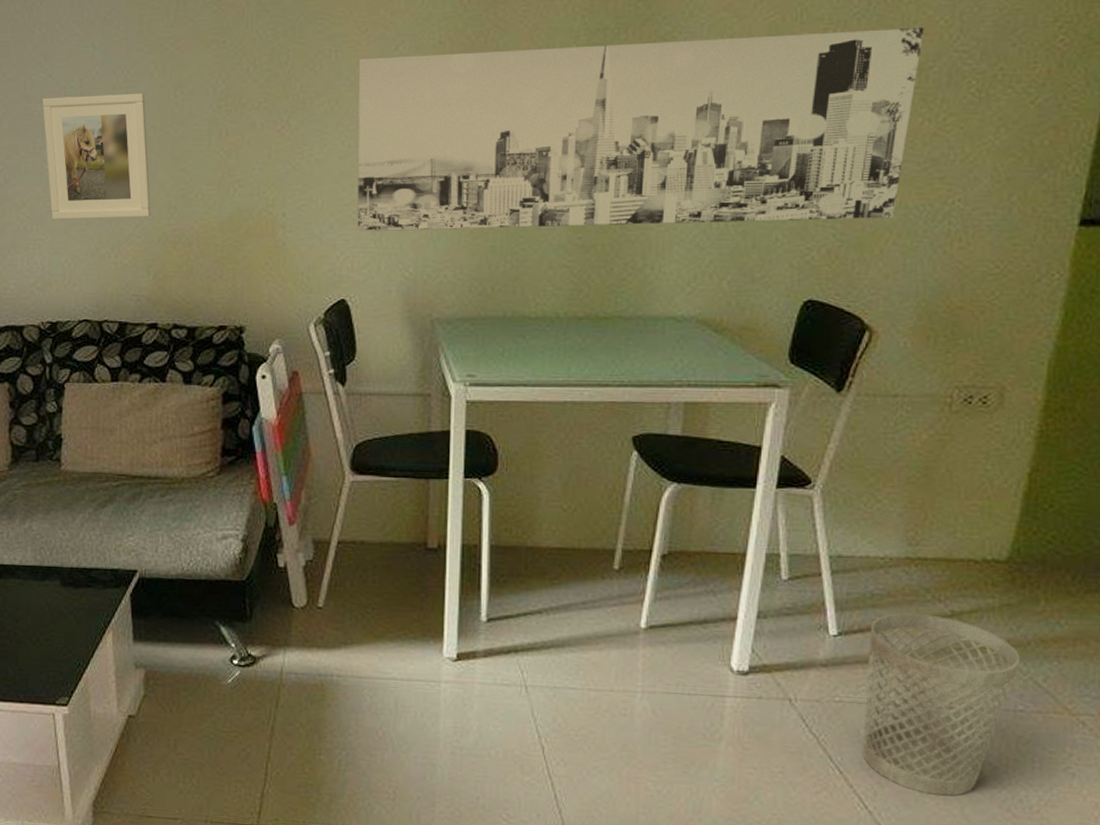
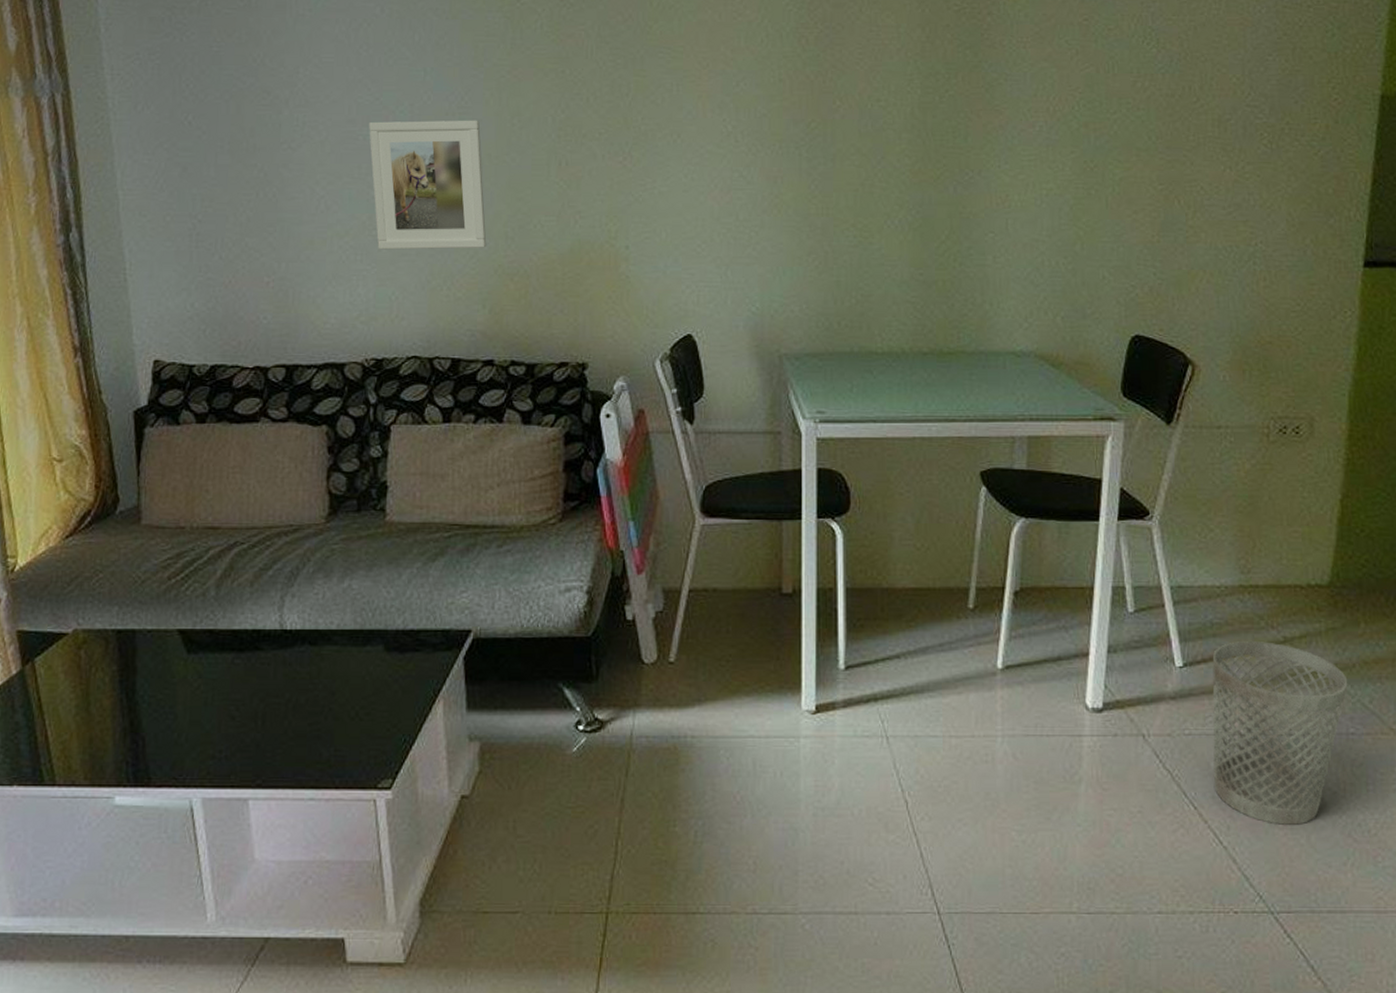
wall art: present [357,28,924,232] -> none [700,83,1220,266]

